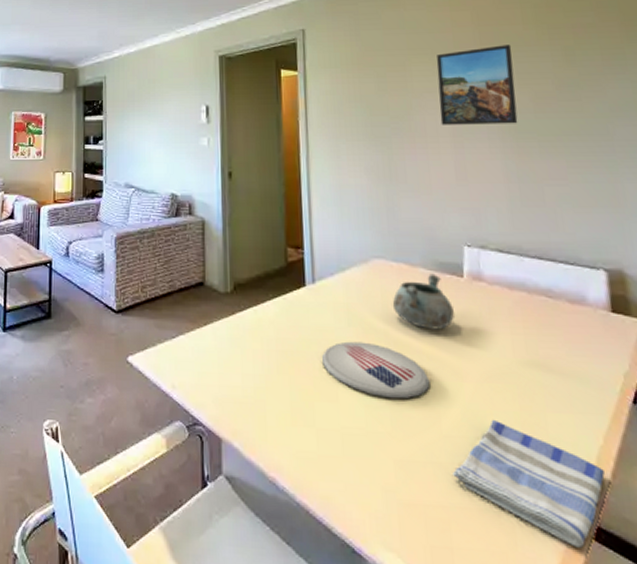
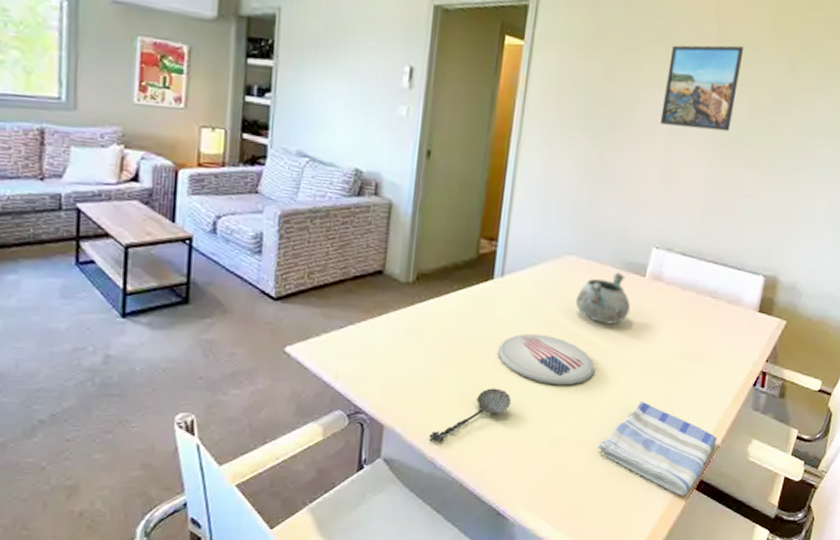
spoon: none [266,400,345,460] -> present [429,388,511,442]

